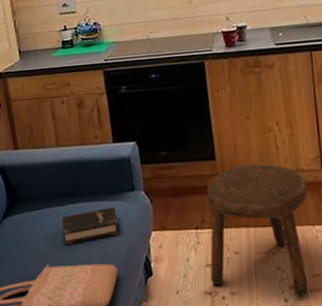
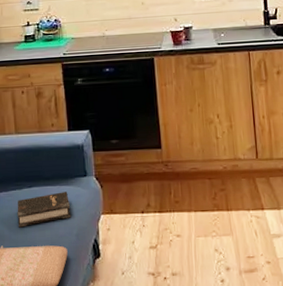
stool: present [206,164,308,298] -> none [153,153,243,278]

